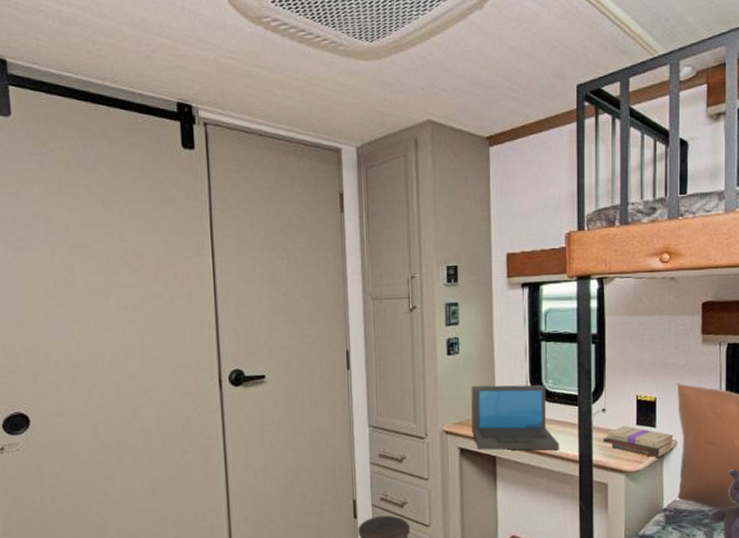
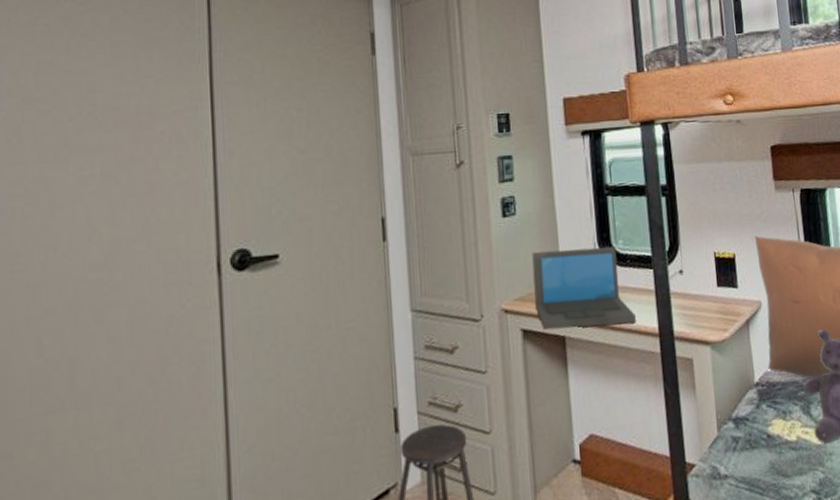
books: present [603,425,674,458] -> none [683,288,758,324]

